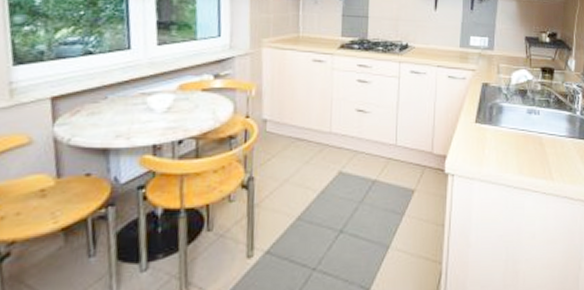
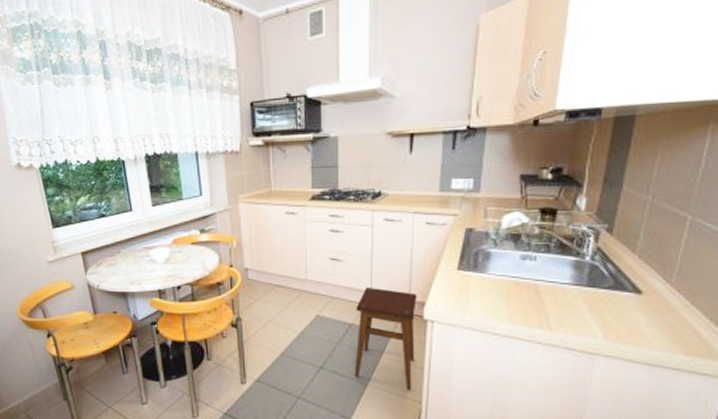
stool: none [376,141,439,252] -> present [355,288,417,391]

